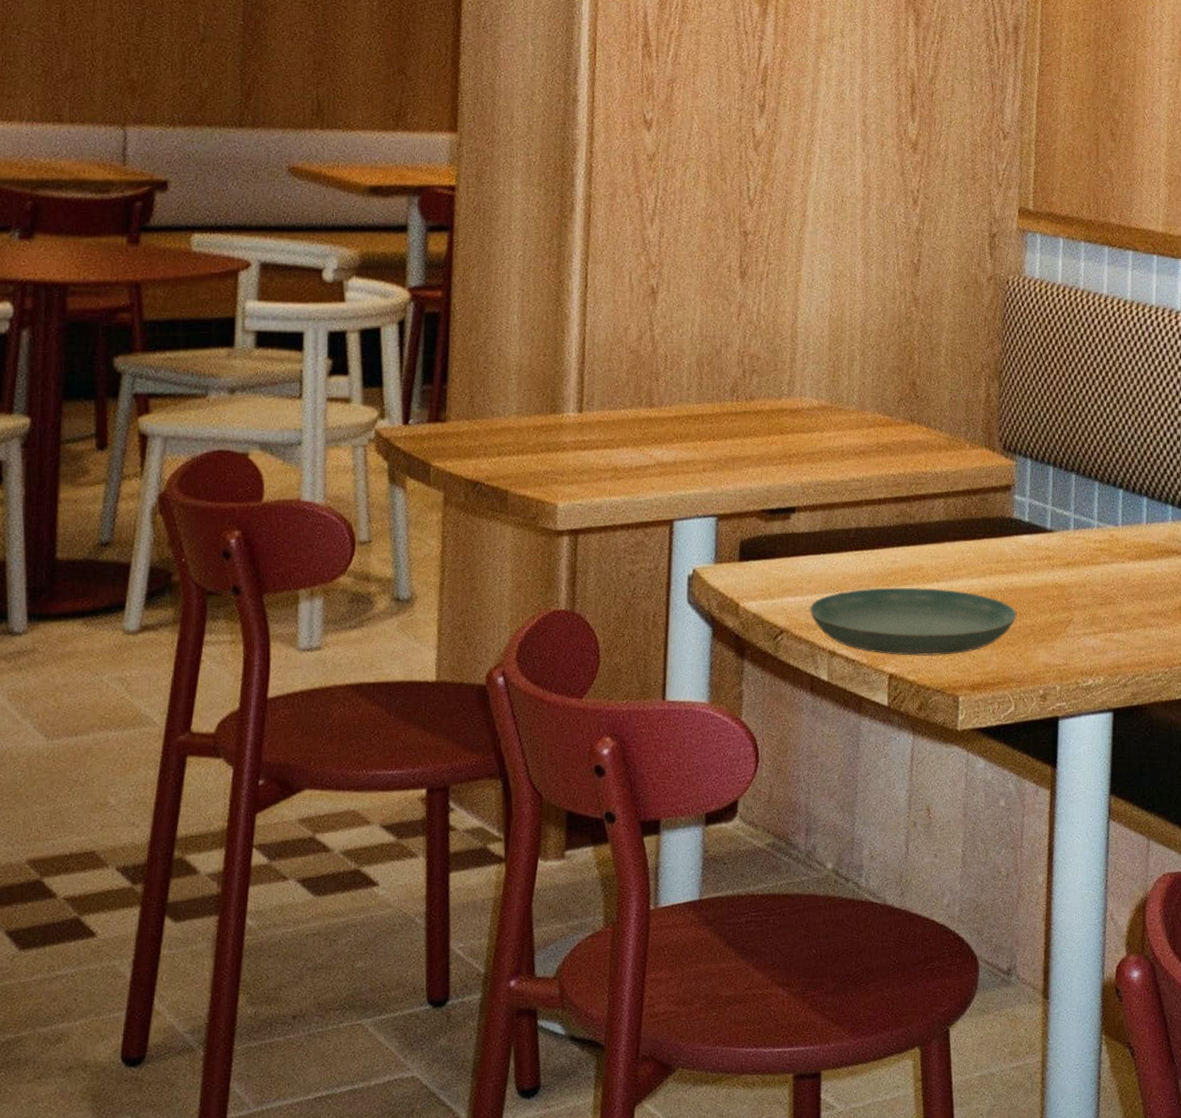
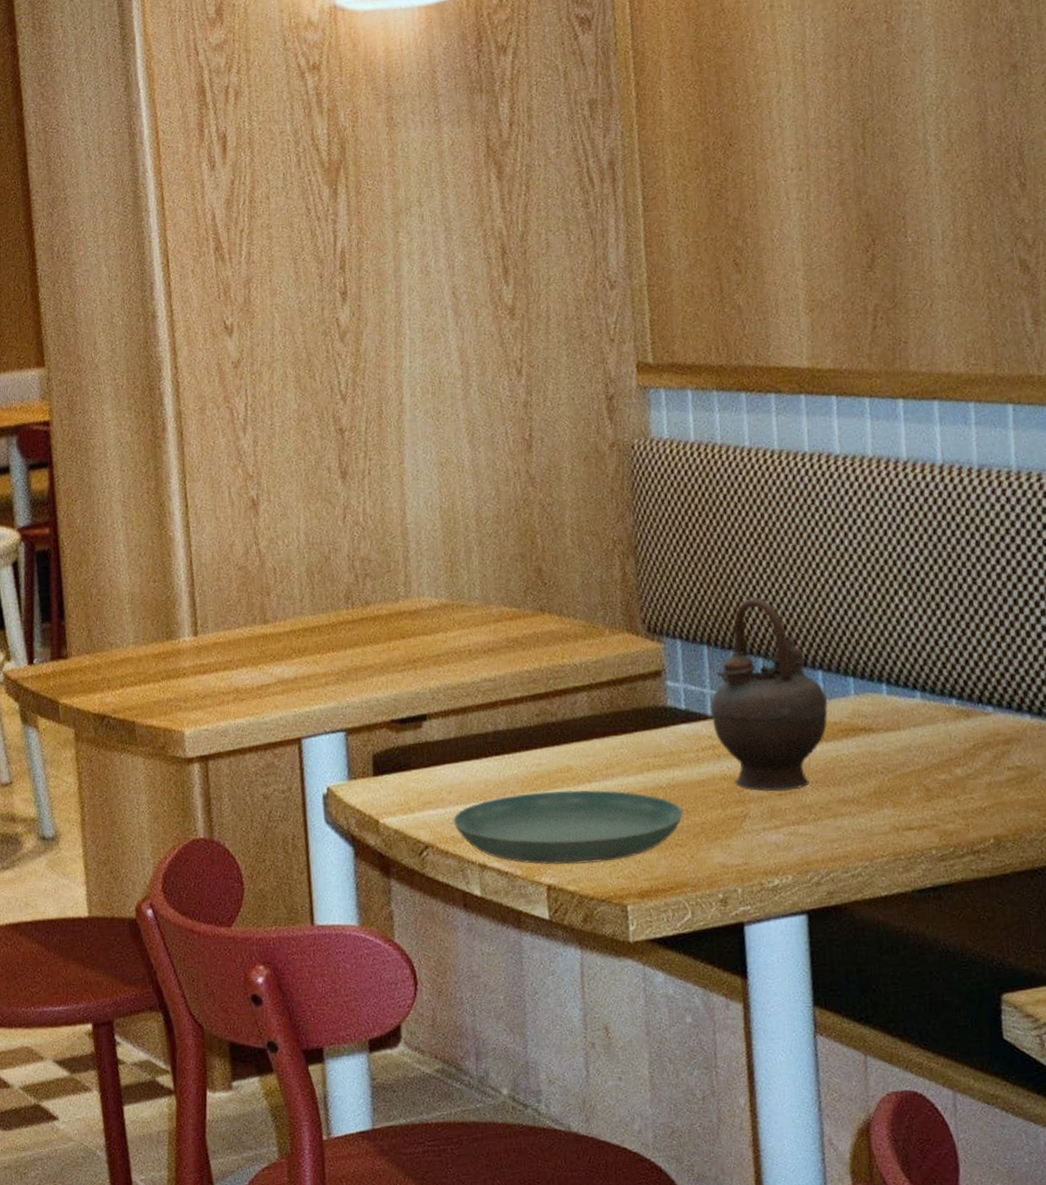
teapot: none [1050,428,1148,601] -> present [710,598,828,792]

